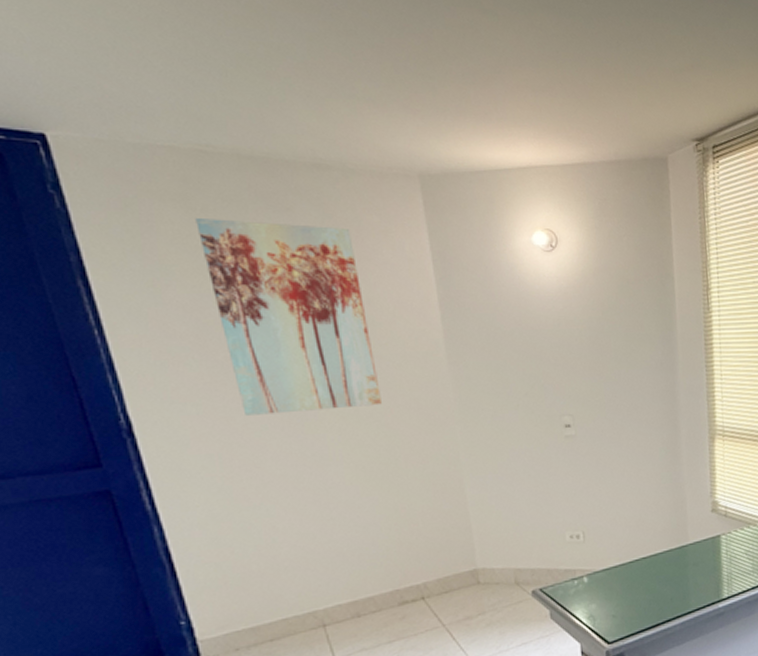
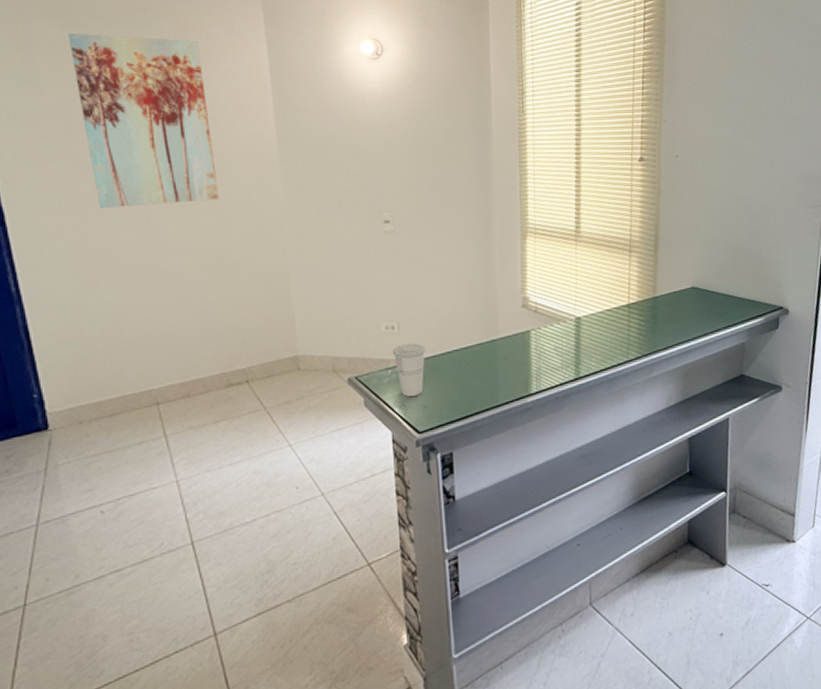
cup: none [578,551,613,608] -> present [392,343,426,397]

